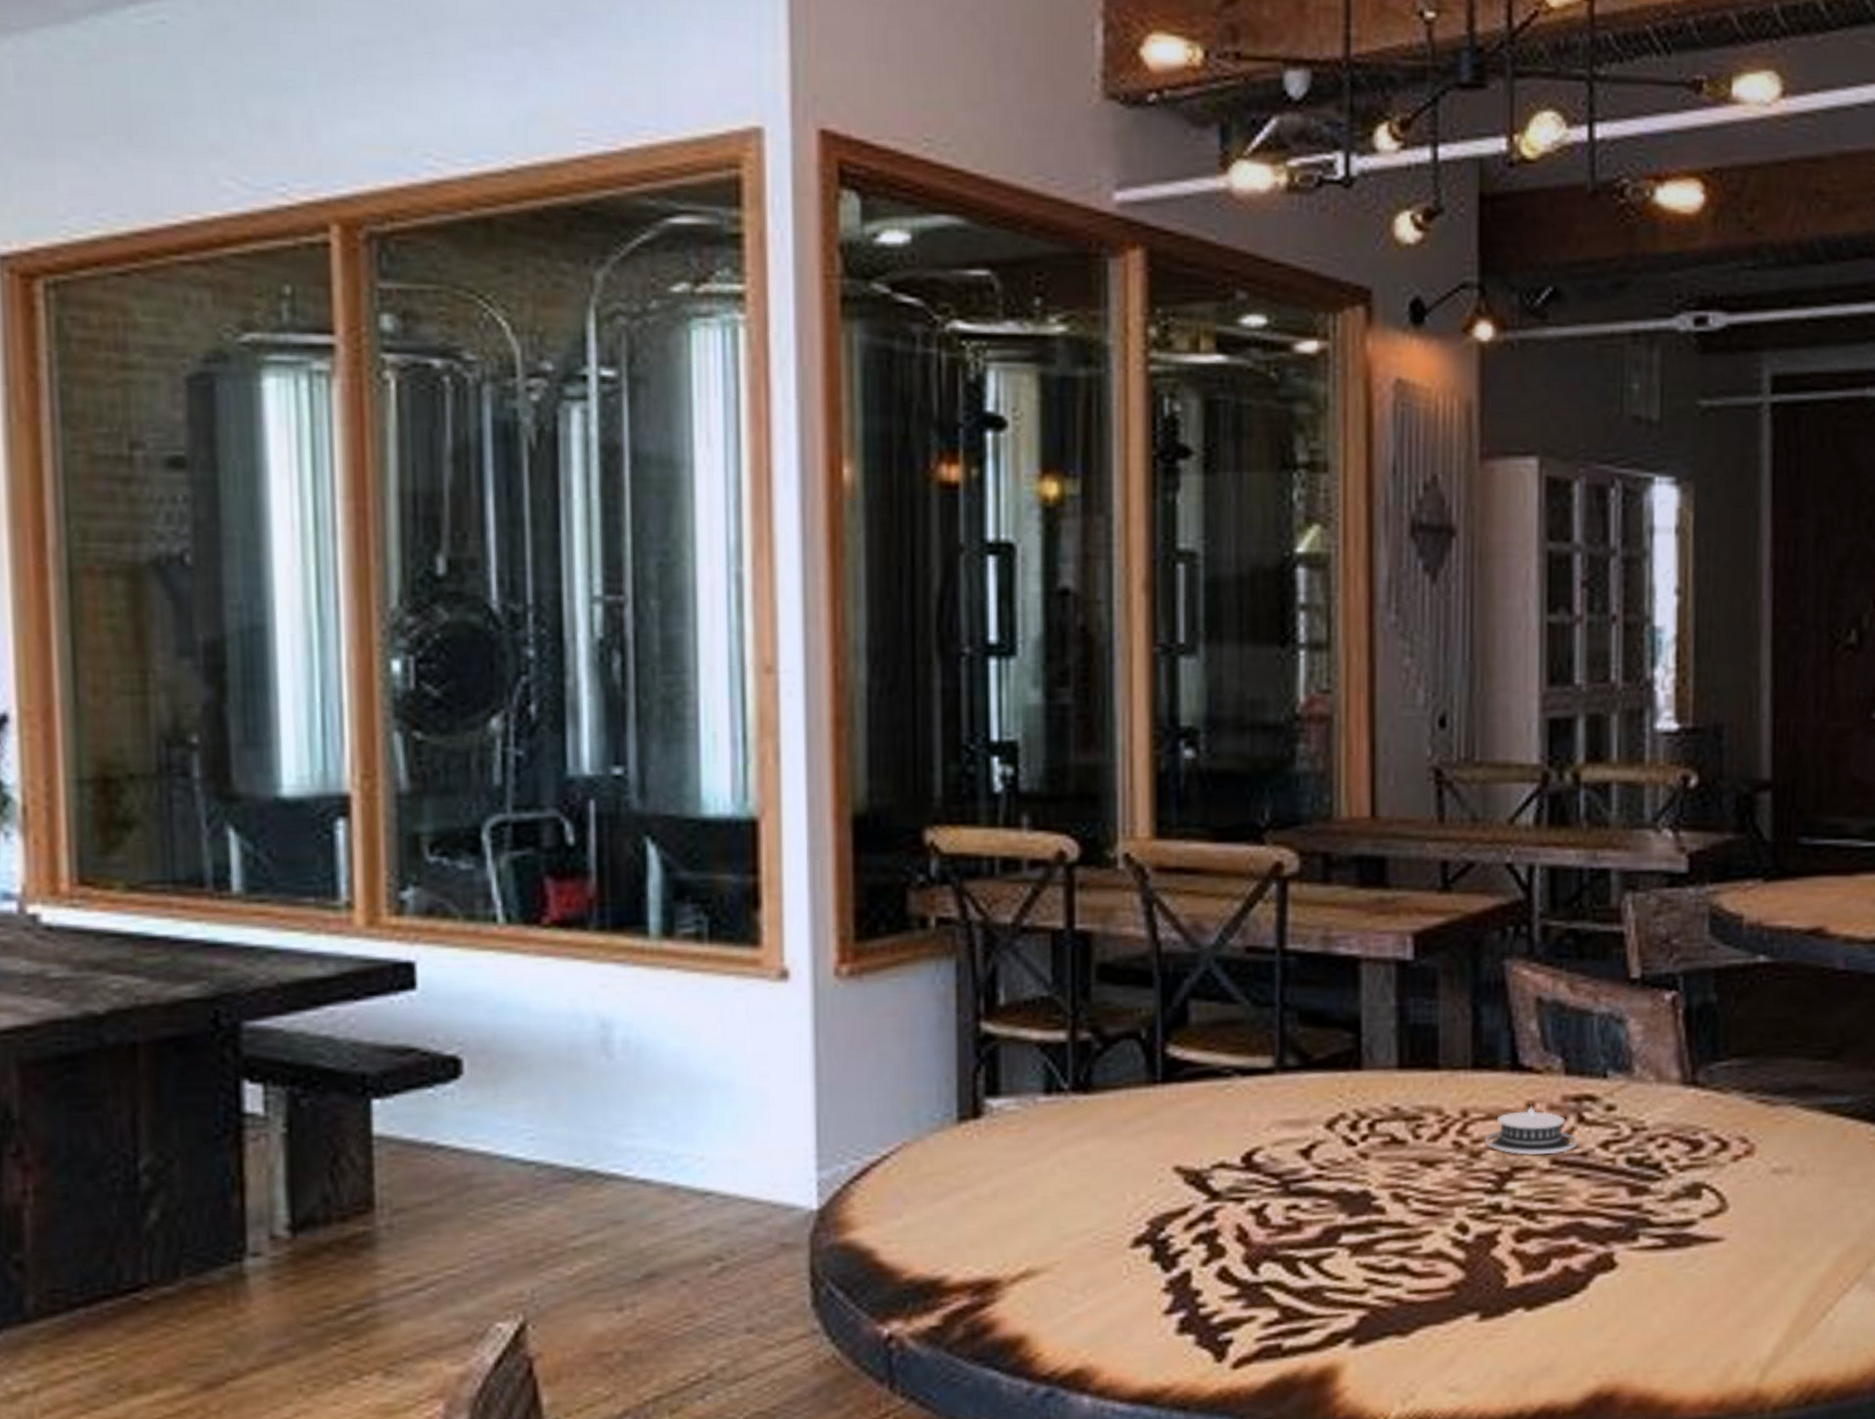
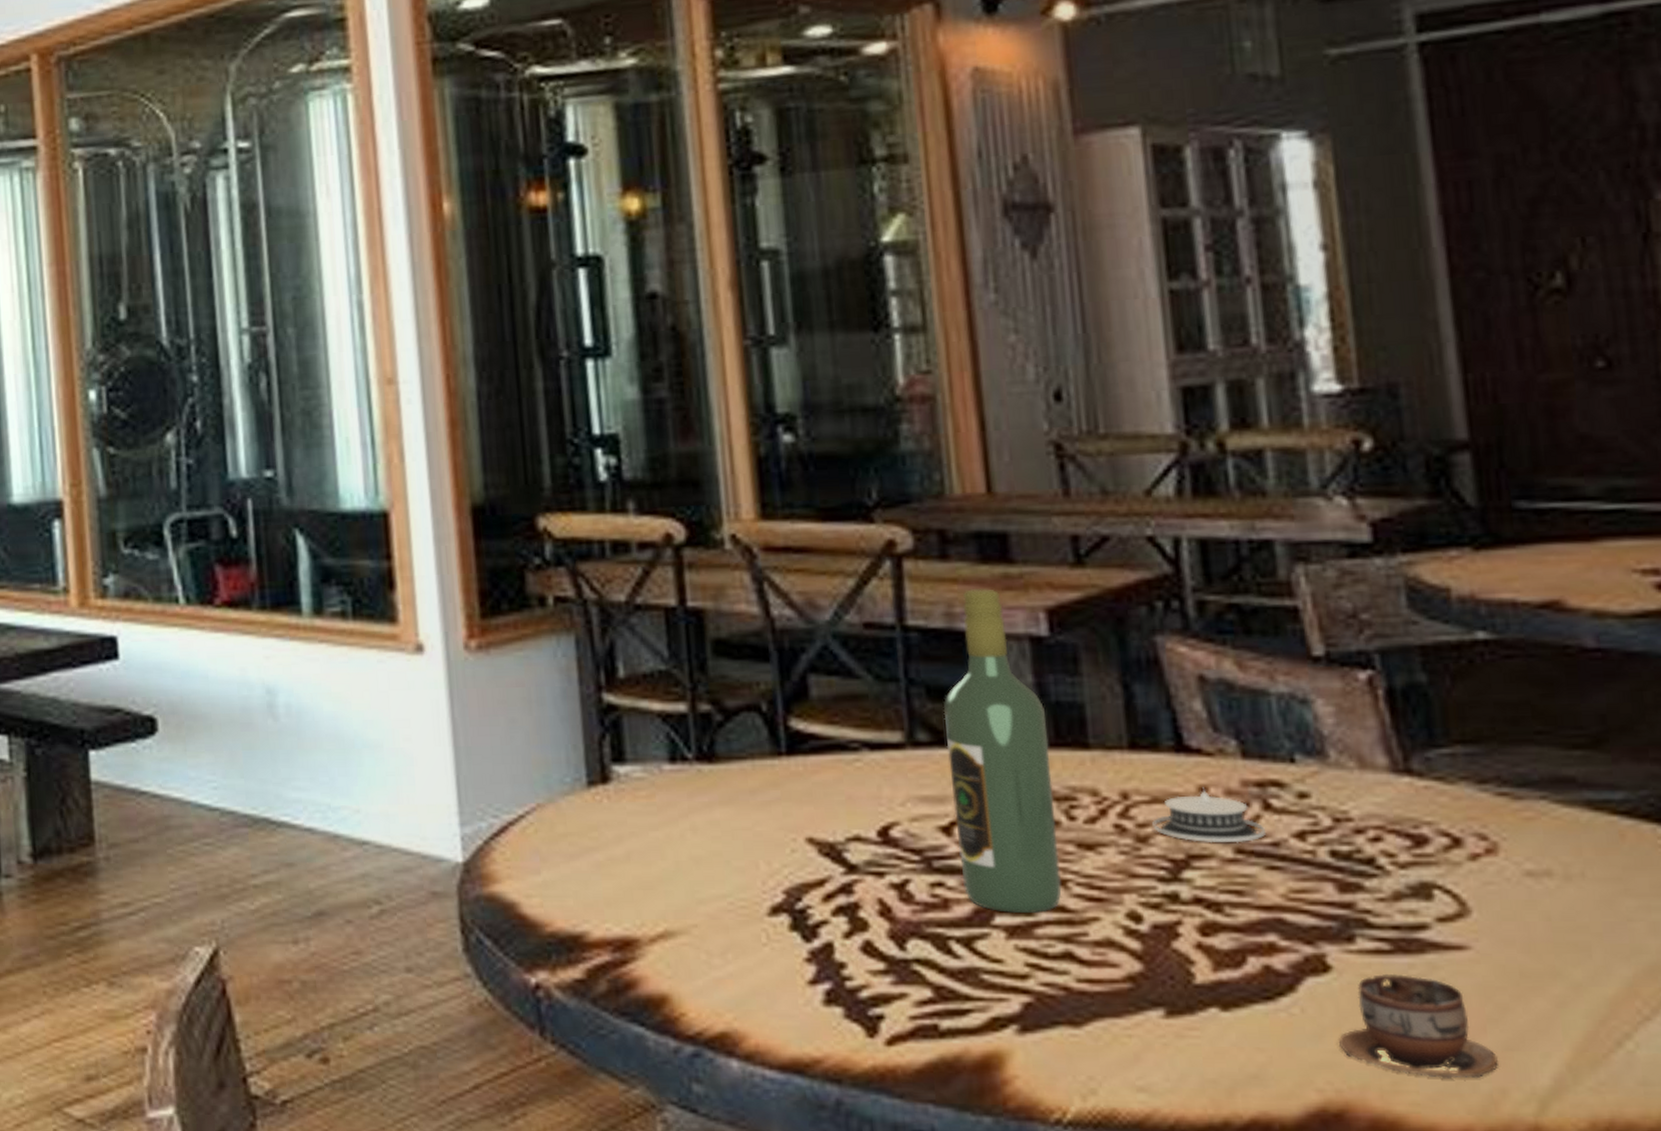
wine bottle: none [1312,913,1404,1232] -> present [943,589,1062,914]
cup: none [1615,1266,1735,1356] -> present [1338,973,1498,1078]

